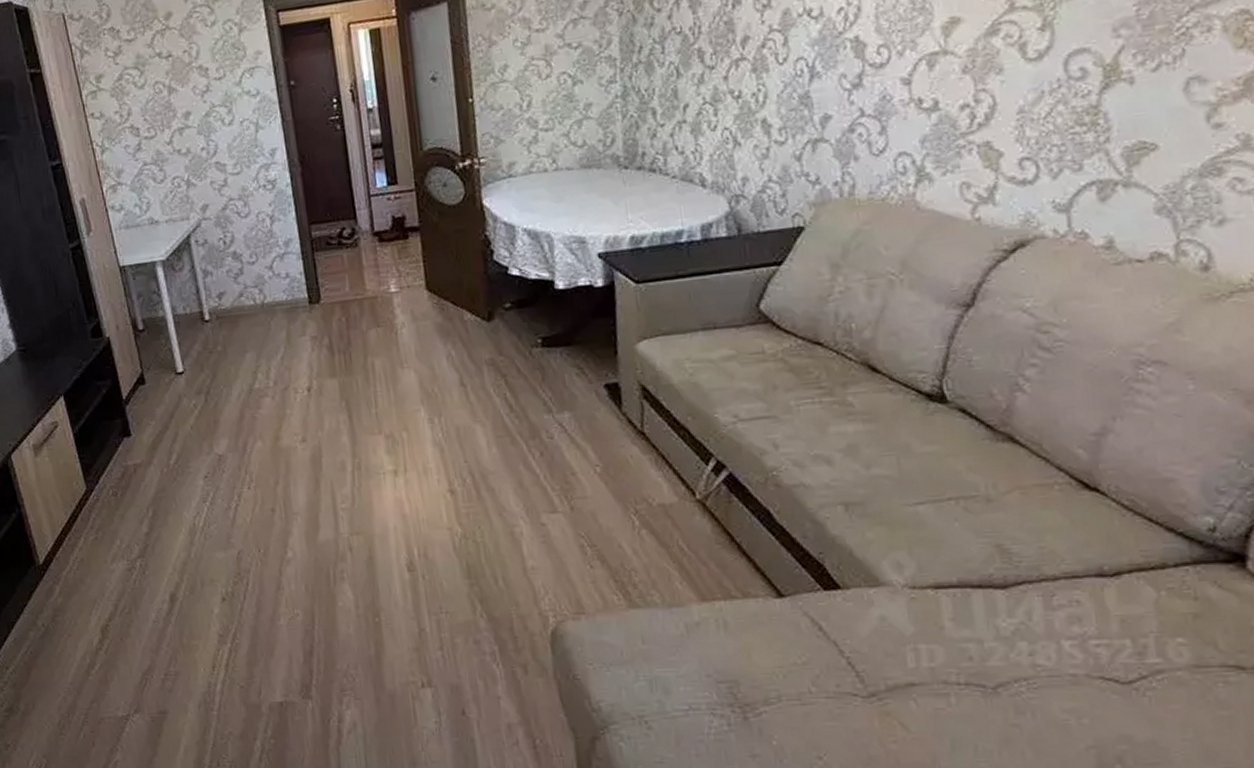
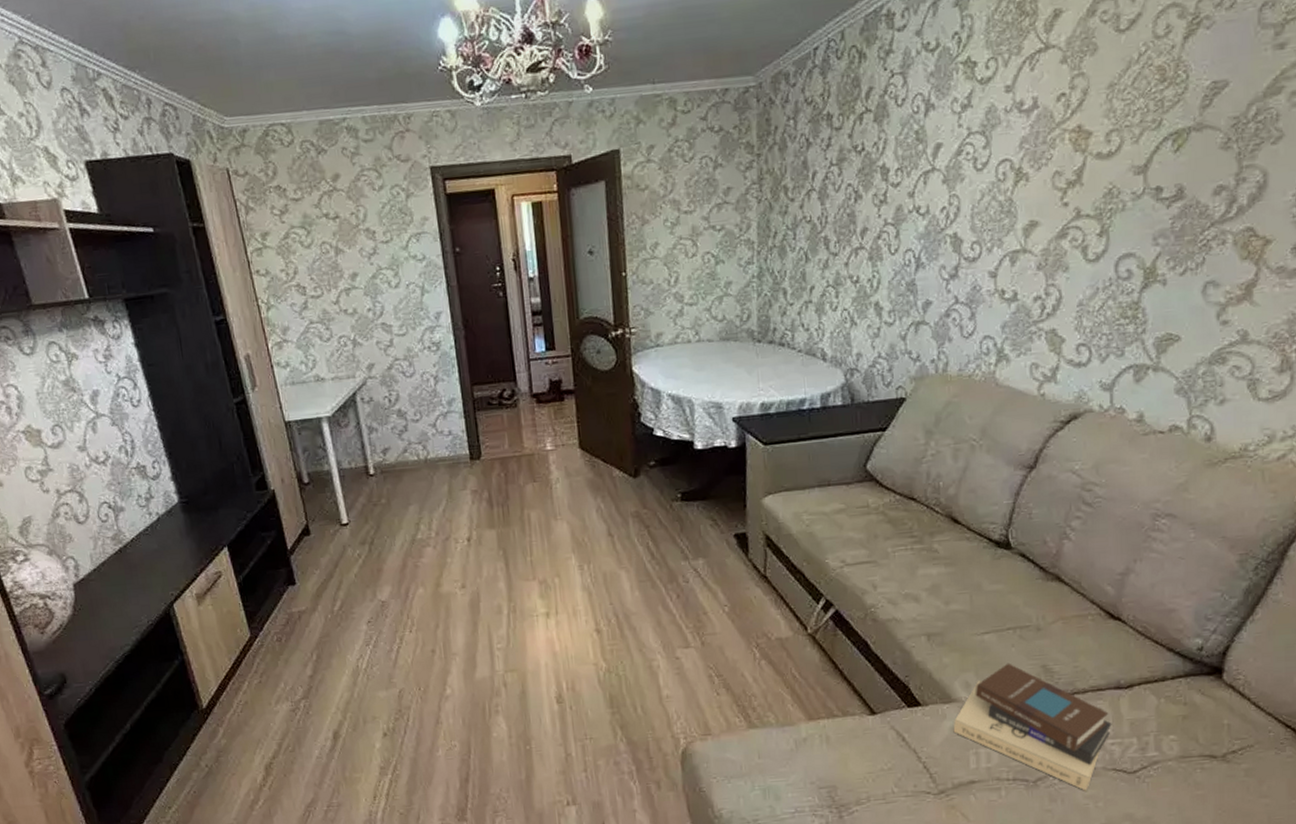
books: none [883,540,1096,703] -> present [953,663,1112,791]

